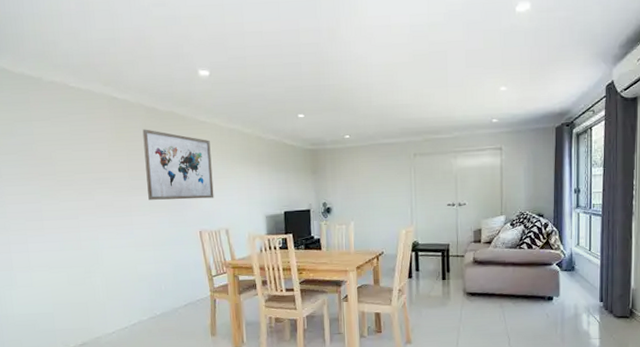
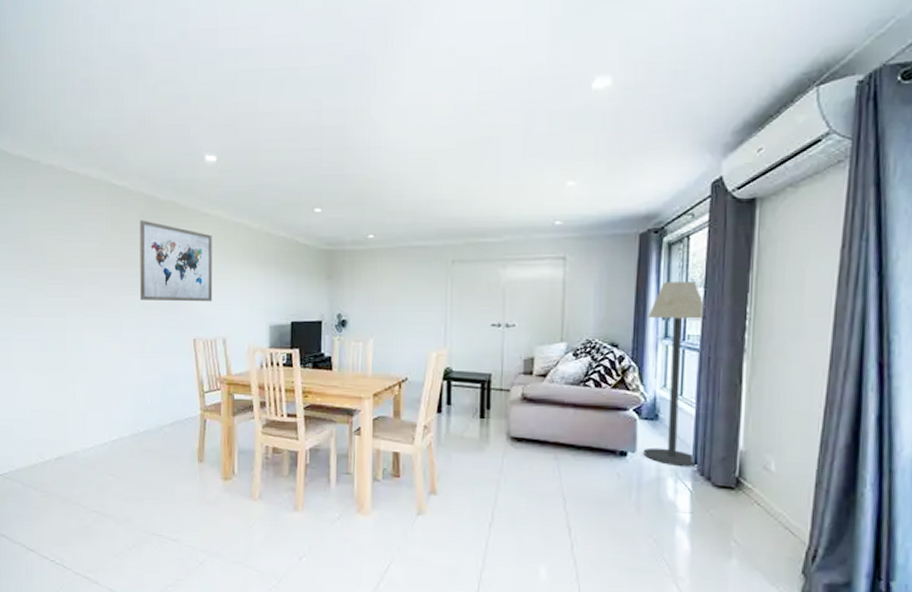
floor lamp: none [564,163,605,305] -> present [643,281,706,468]

